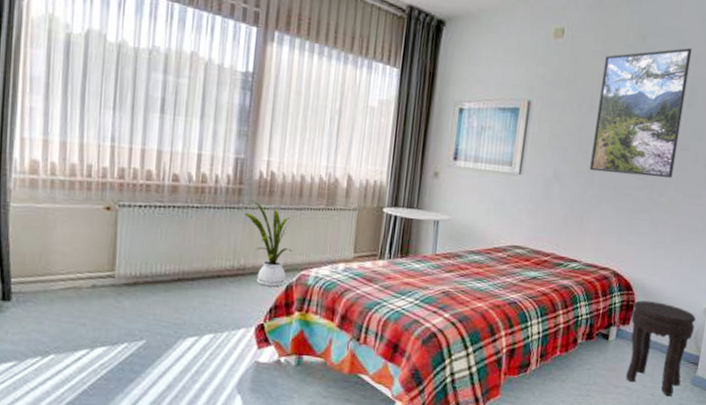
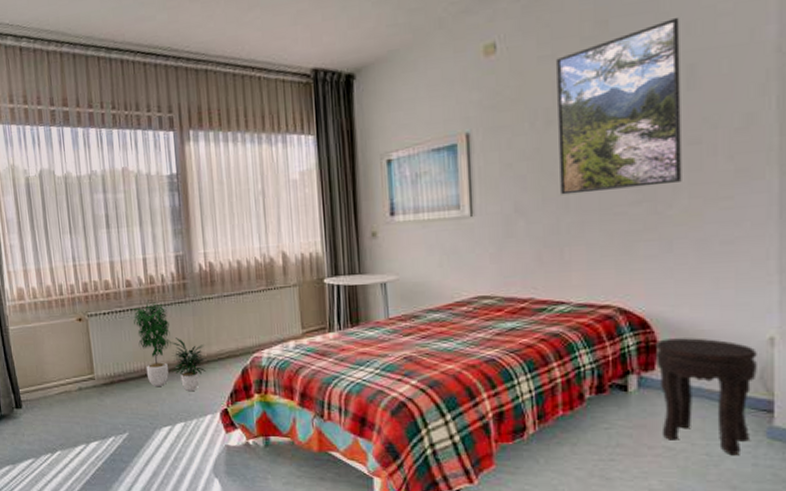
potted plant: none [174,199,253,302] -> present [133,300,208,391]
house plant: present [244,201,293,287] -> none [192,293,241,372]

